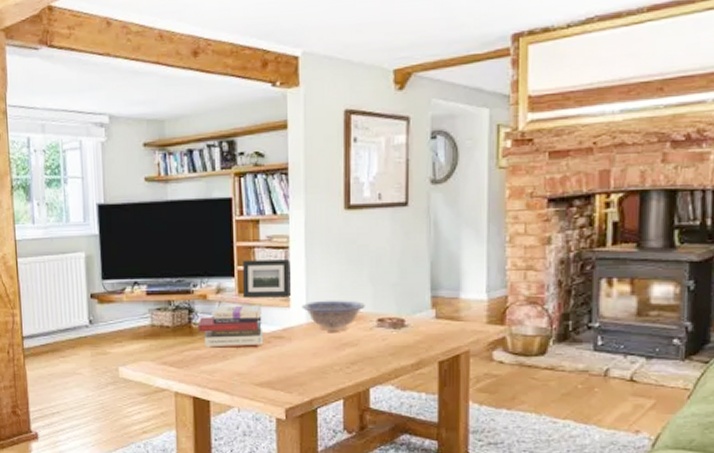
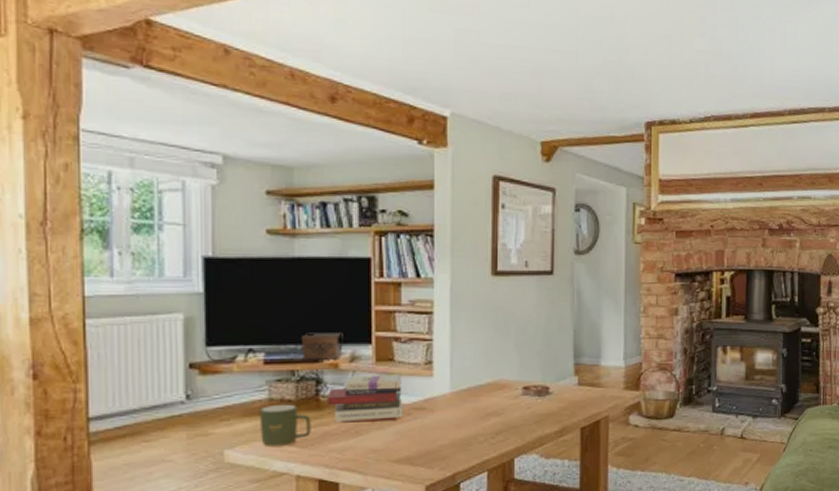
mug: none [144,330,186,367] -> present [259,404,311,448]
decorative box: none [176,267,210,293] -> present [302,332,343,362]
picture frame: present [242,259,289,298] -> none [380,325,432,367]
decorative bowl: present [301,300,365,332] -> none [445,368,511,402]

